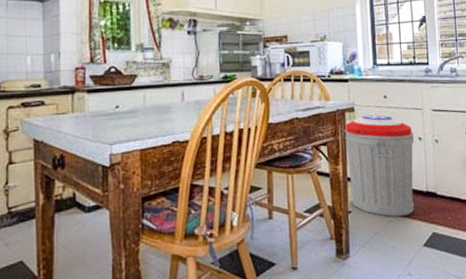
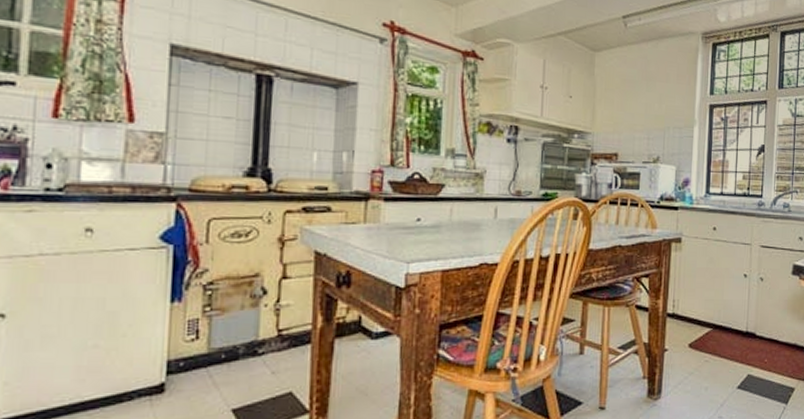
trash can: present [344,115,415,217] -> none [668,247,740,358]

